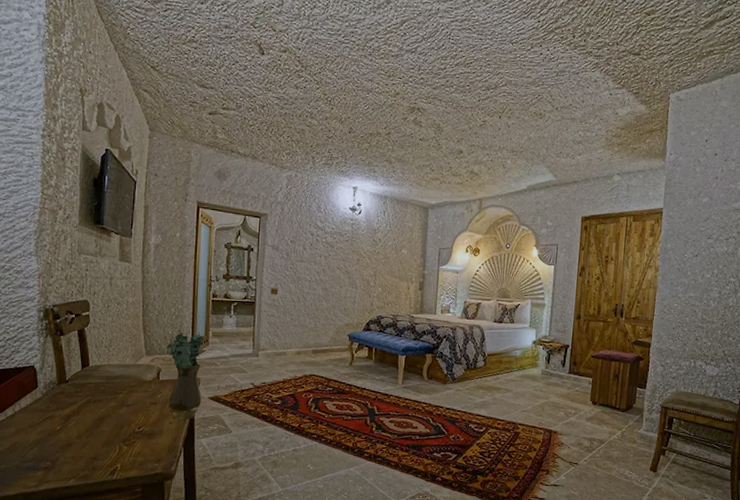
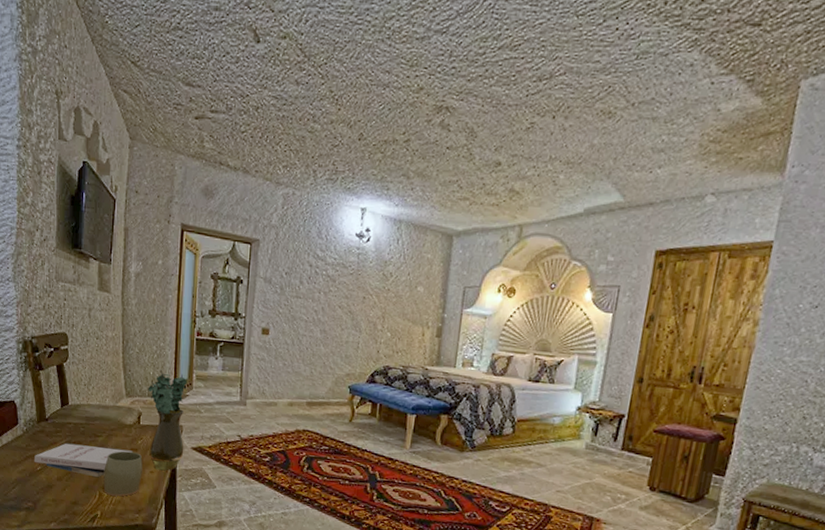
books: none [53,402,153,432] -> present [33,443,134,477]
mug: none [123,405,162,448] -> present [103,451,143,497]

